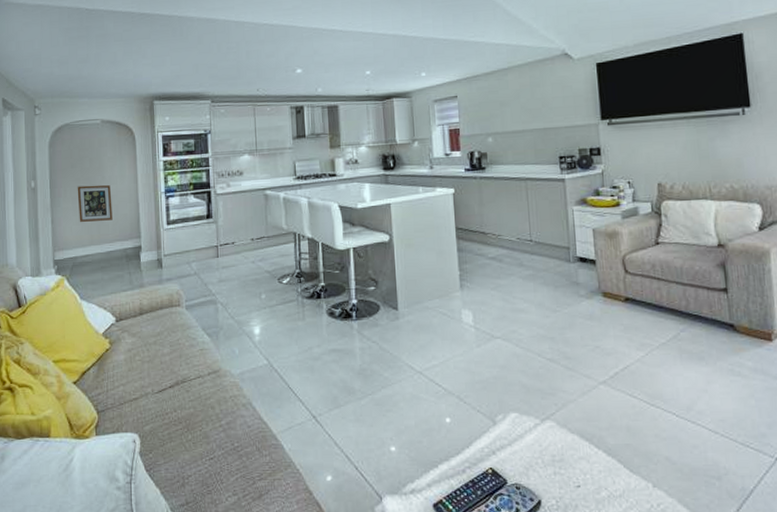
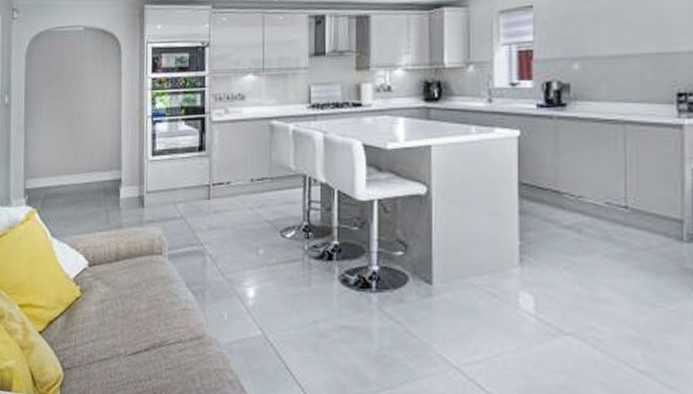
wall art: present [77,185,113,222] -> none [53,103,92,146]

